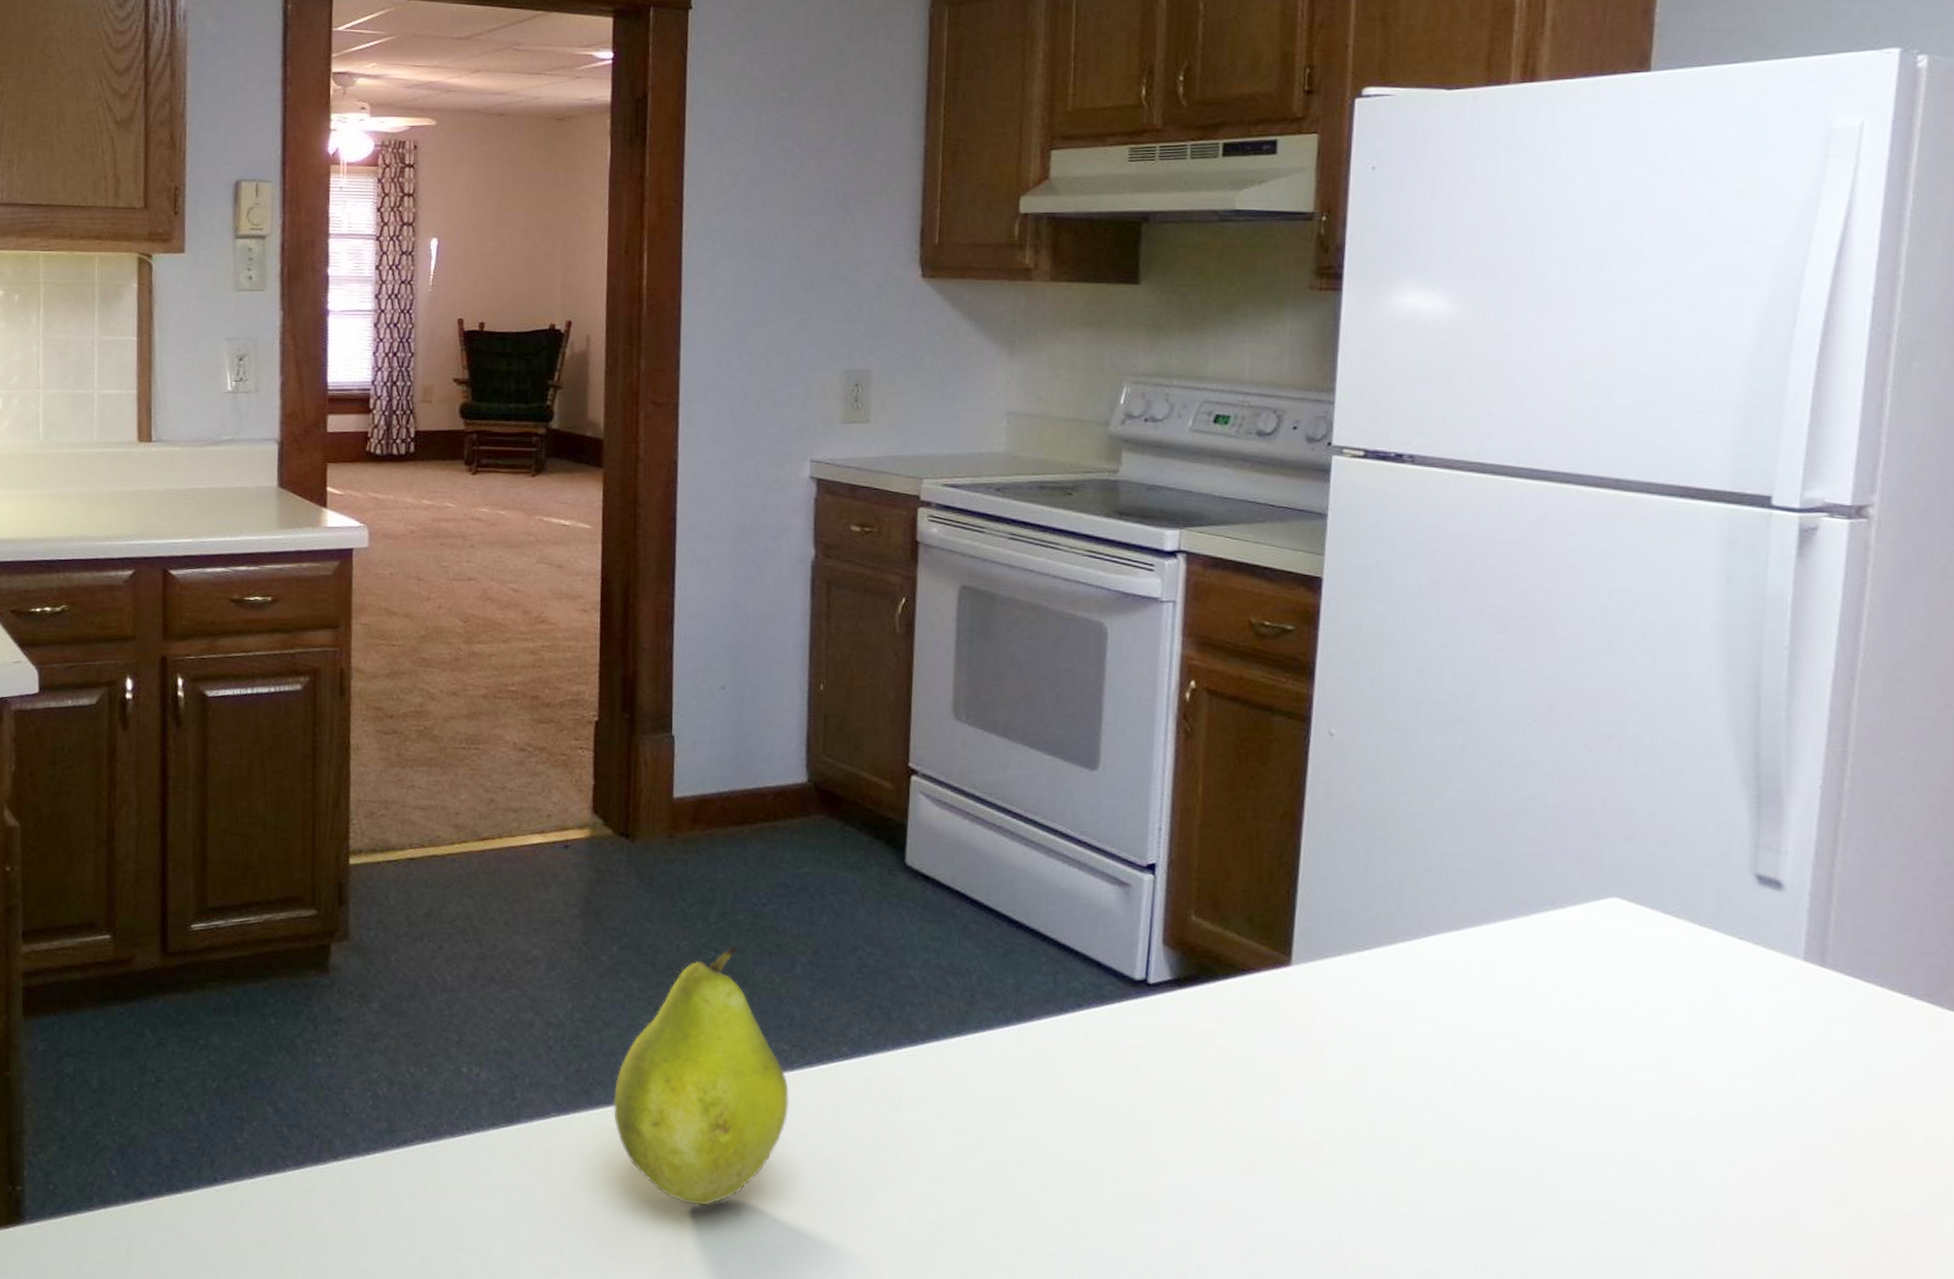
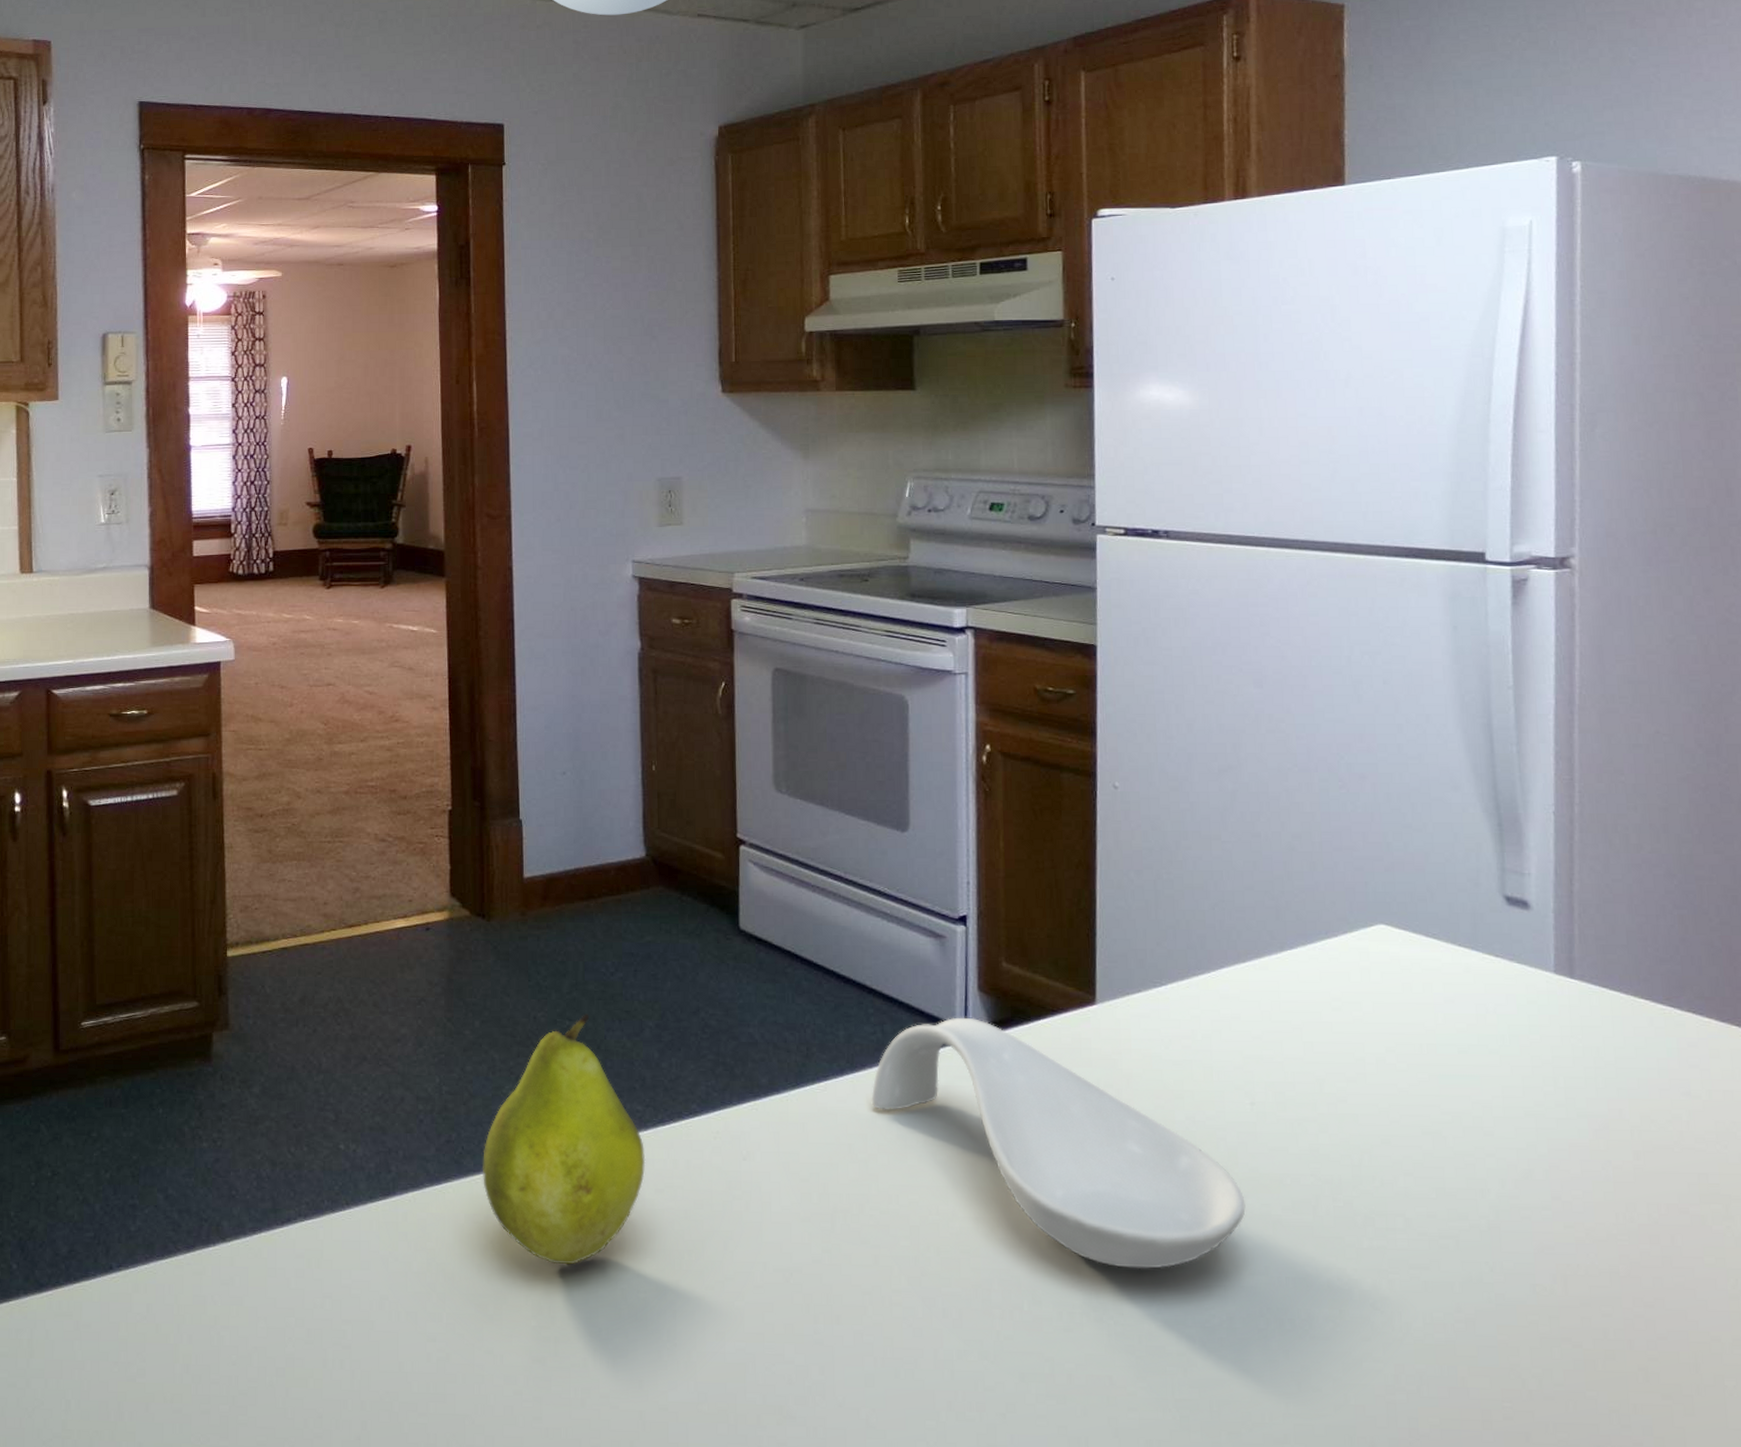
spoon rest: none [1037,971,1438,1247] -> present [871,1017,1246,1269]

